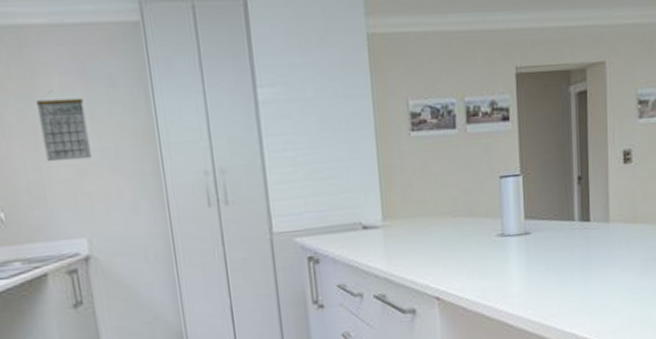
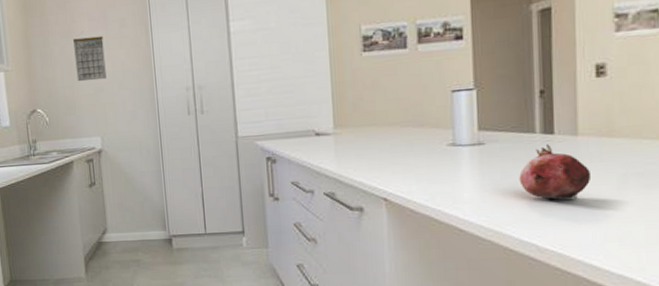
fruit: none [561,232,621,288] -> present [519,144,592,200]

